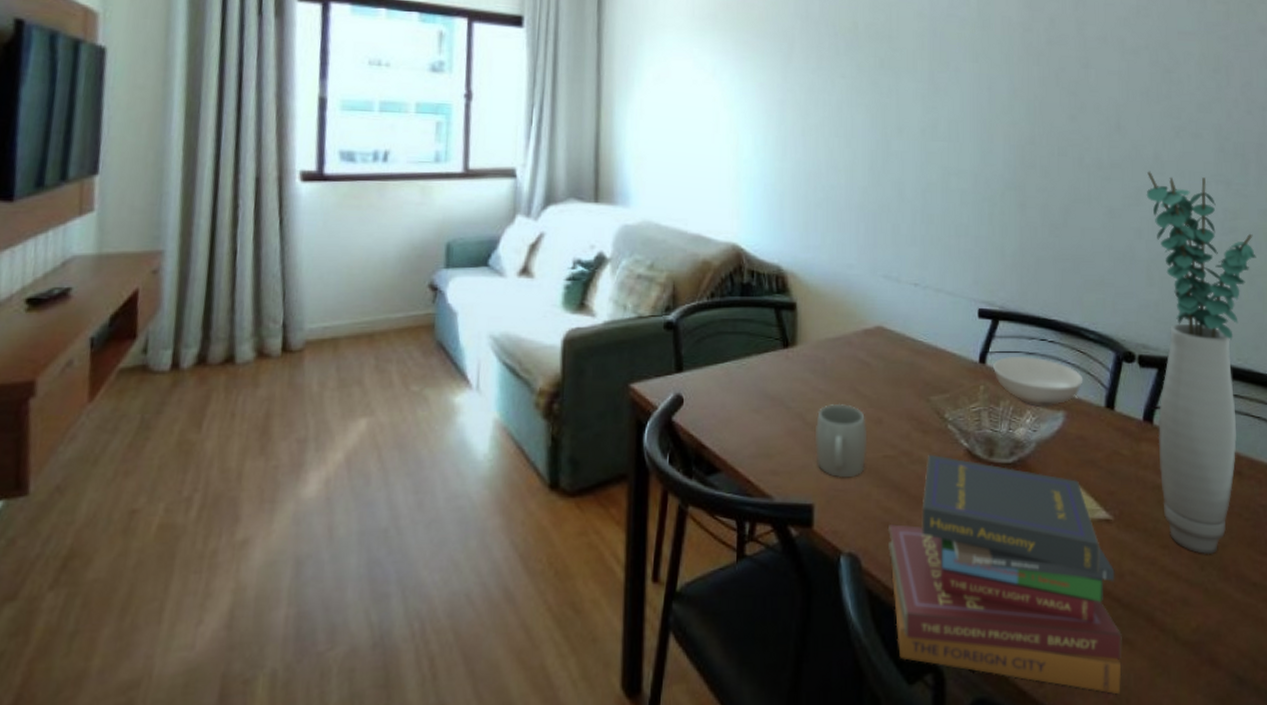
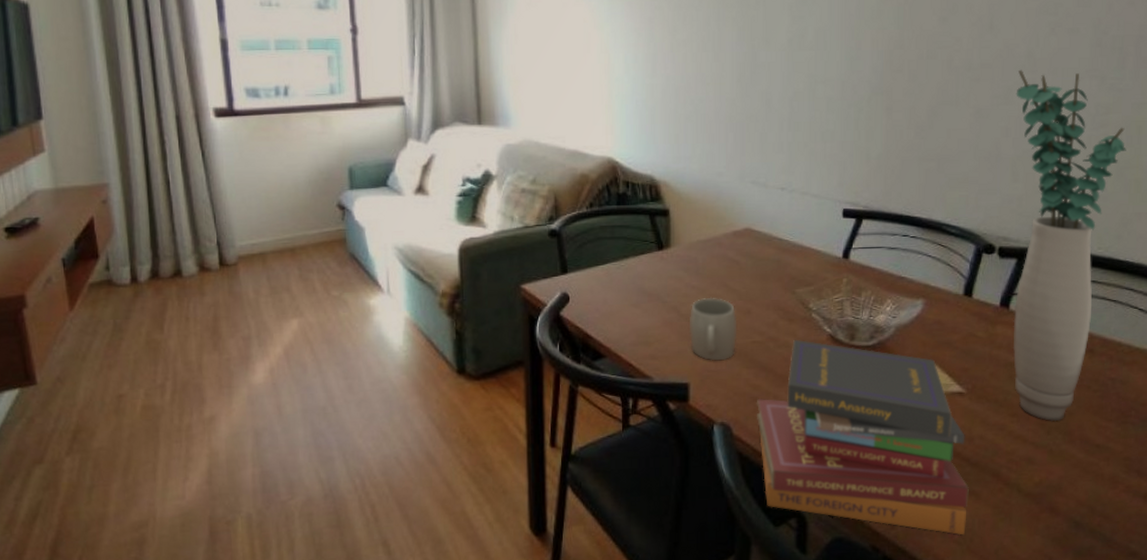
bowl: present [993,355,1084,407] -> none [856,251,943,296]

